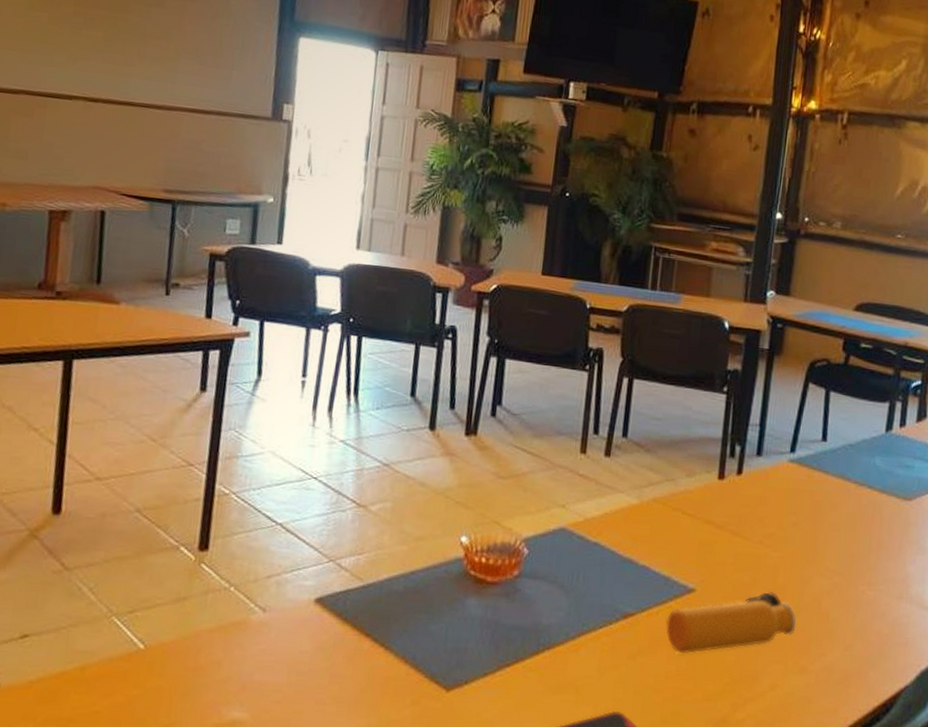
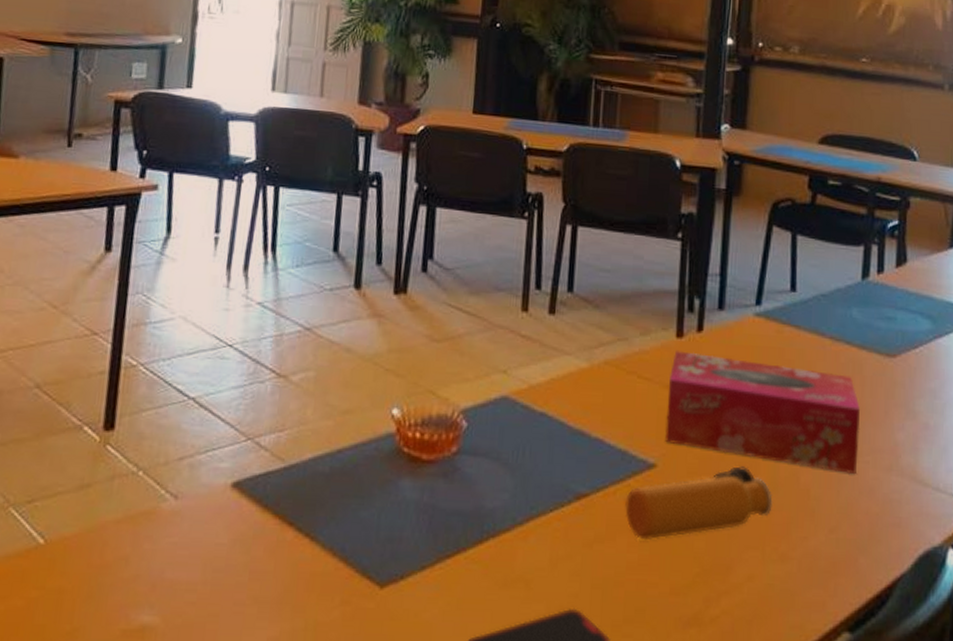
tissue box: none [704,491,878,601] -> present [665,351,860,475]

